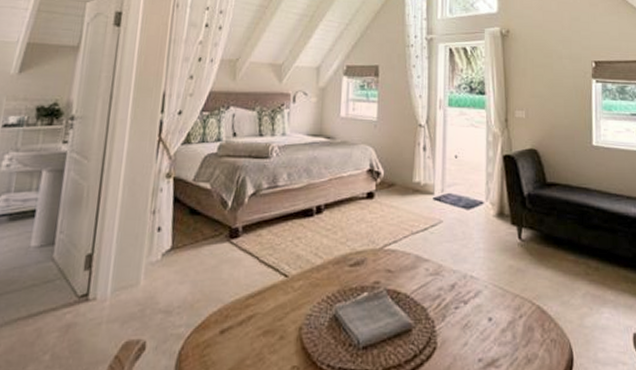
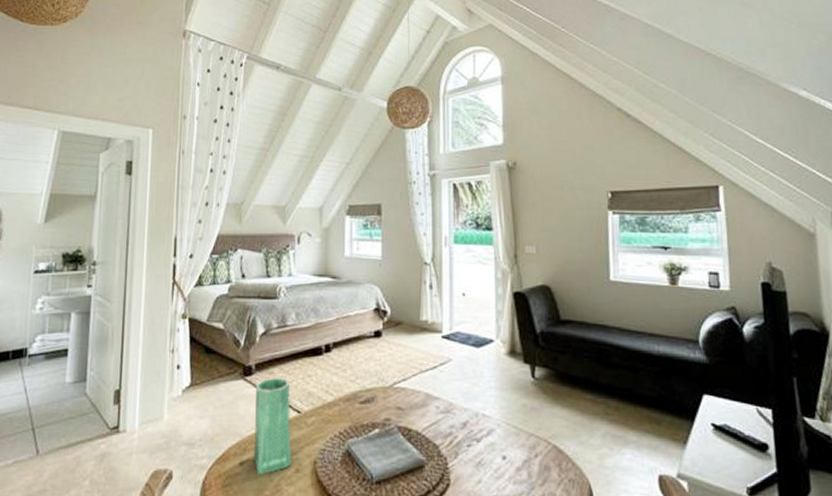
vase: none [235,239,278,342] -> present [253,377,292,474]

